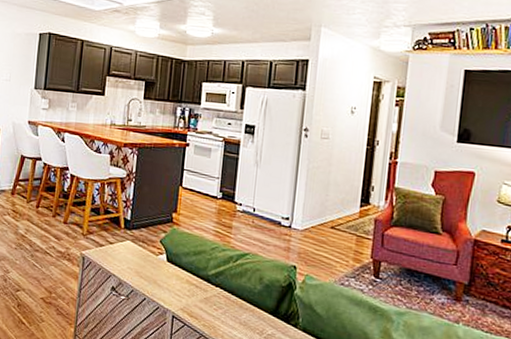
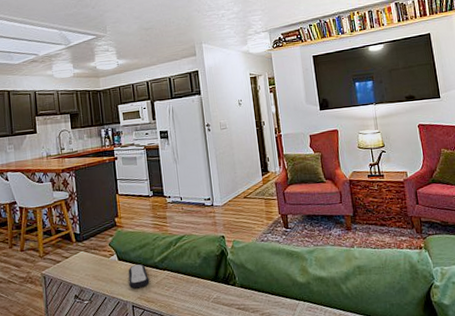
remote control: none [173,271,198,299] -> present [128,264,150,289]

